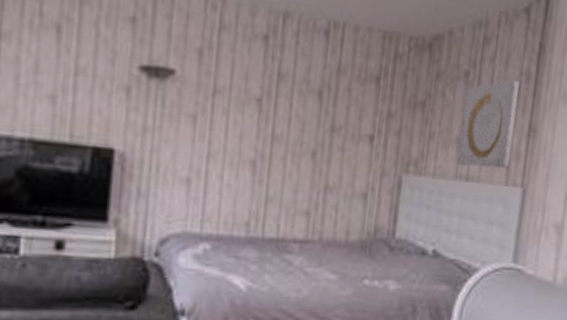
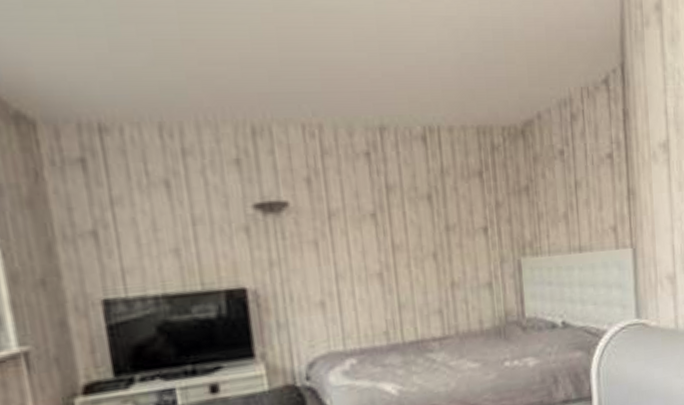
wall art: present [456,80,520,168] -> none [563,149,616,238]

